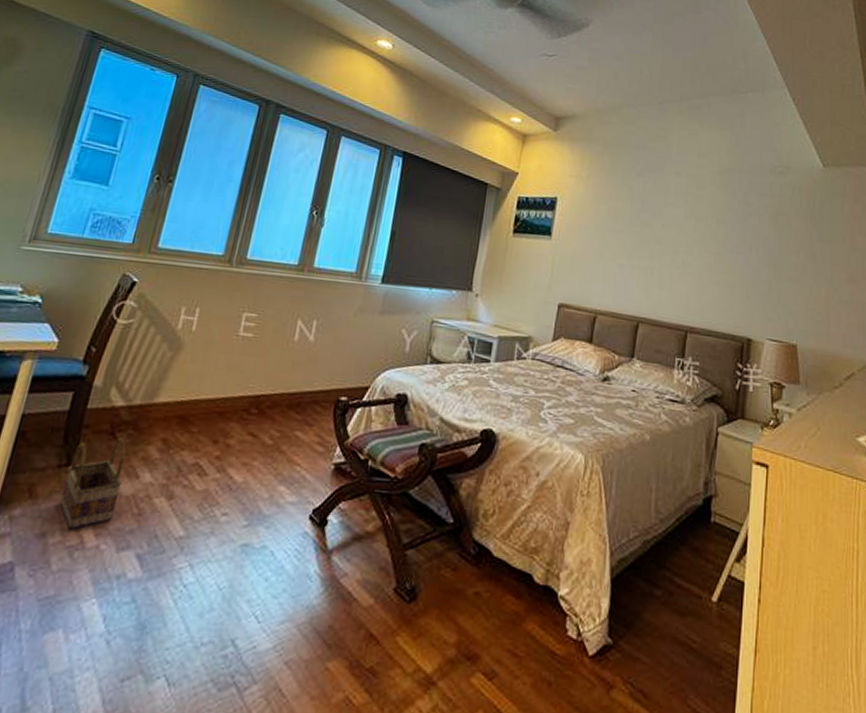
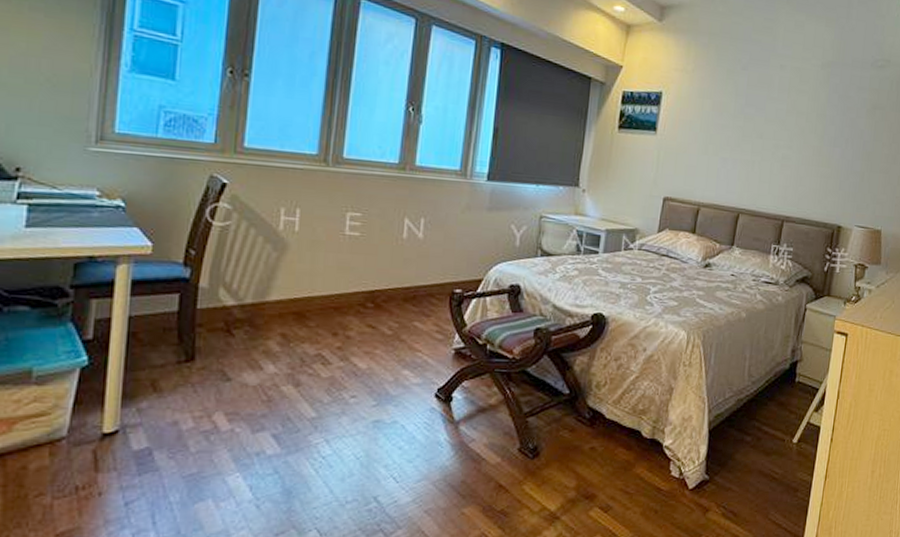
basket: present [59,437,126,530] -> none [186,334,247,417]

